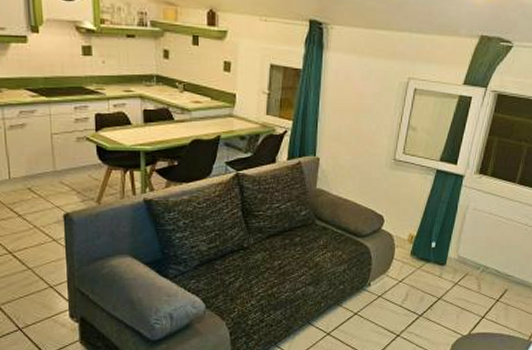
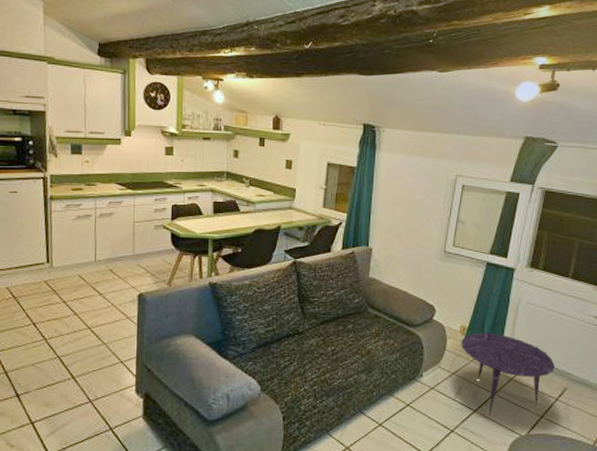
side table: none [408,239,498,321] -> present [461,331,555,418]

